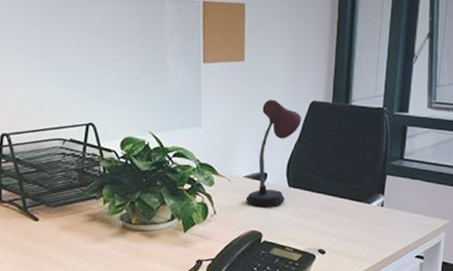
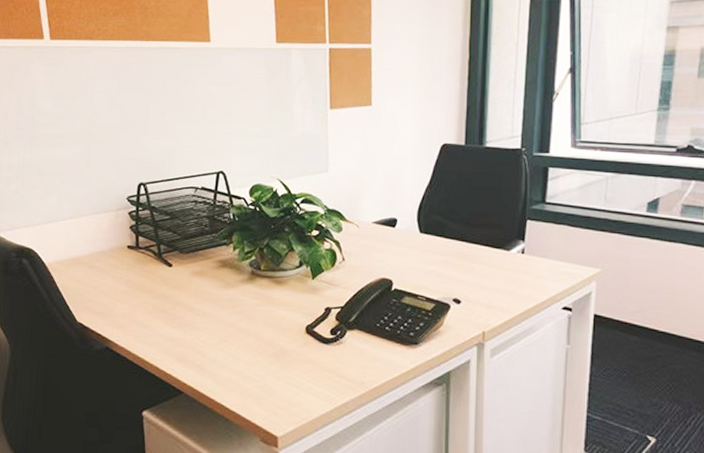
desk lamp: present [245,99,302,207] -> none [375,143,433,254]

